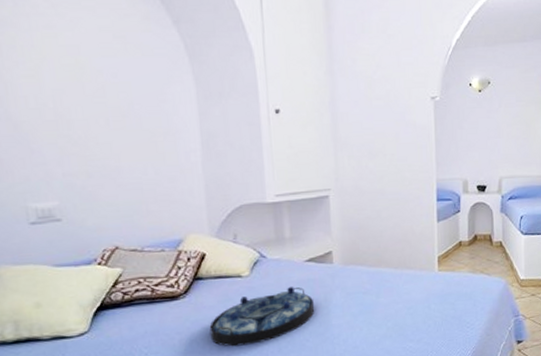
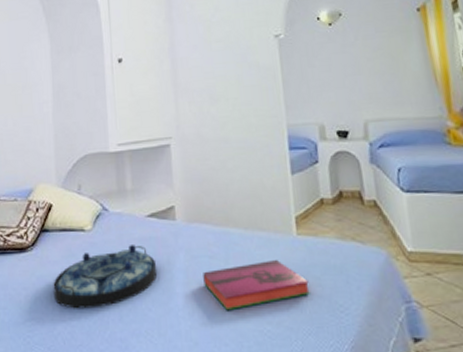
hardback book: none [357,292,445,334] -> present [203,260,310,310]

